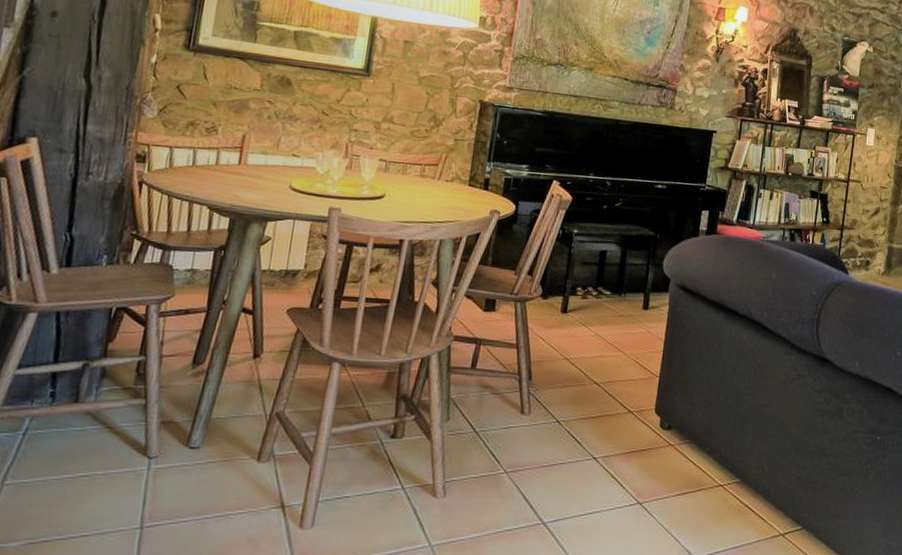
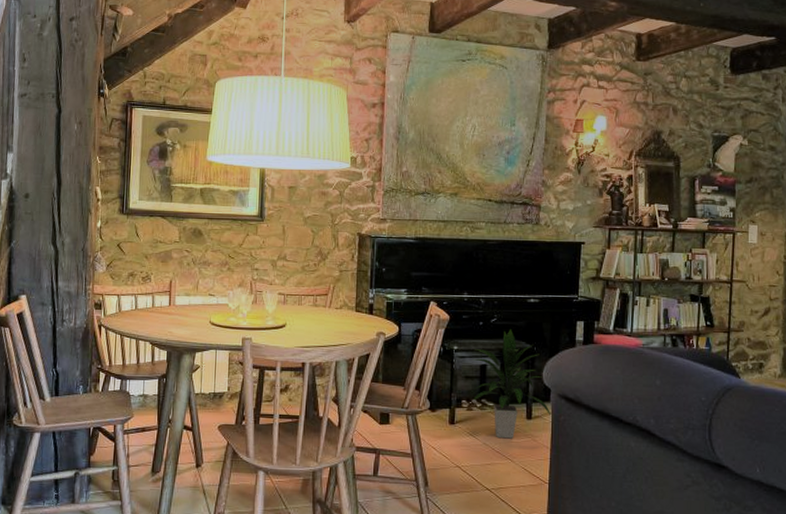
indoor plant: none [589,215,669,330] -> present [472,329,552,439]

